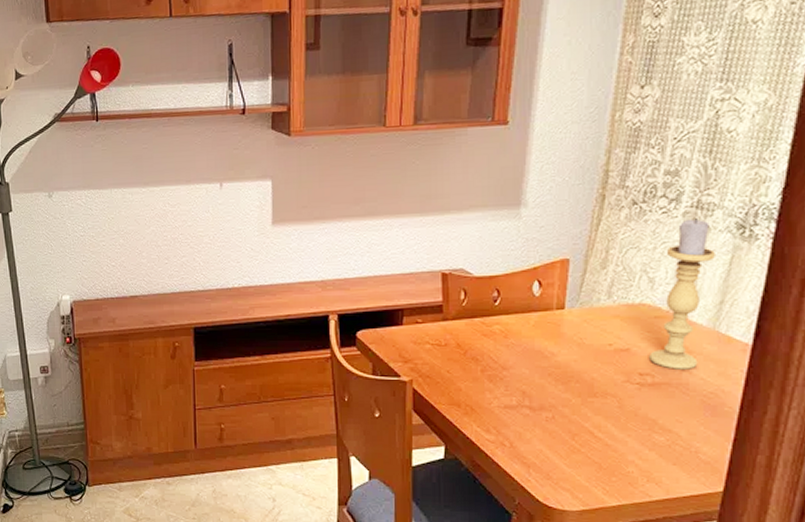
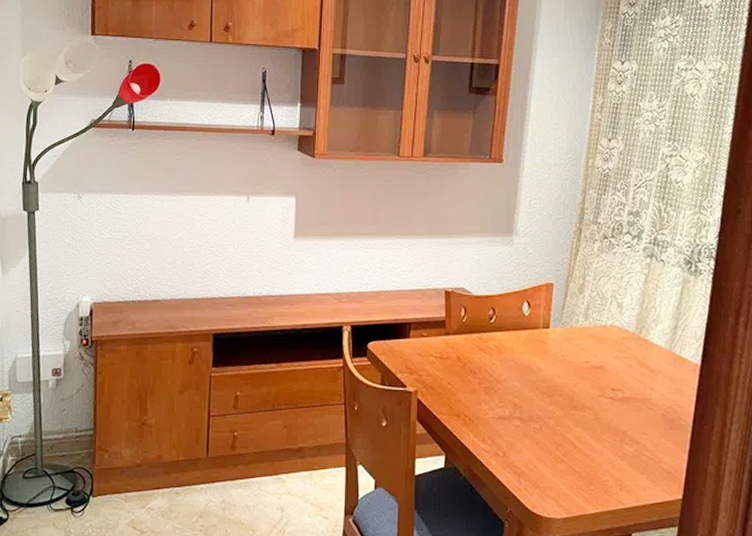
candle holder: present [649,218,715,369] -> none [619,253,669,386]

